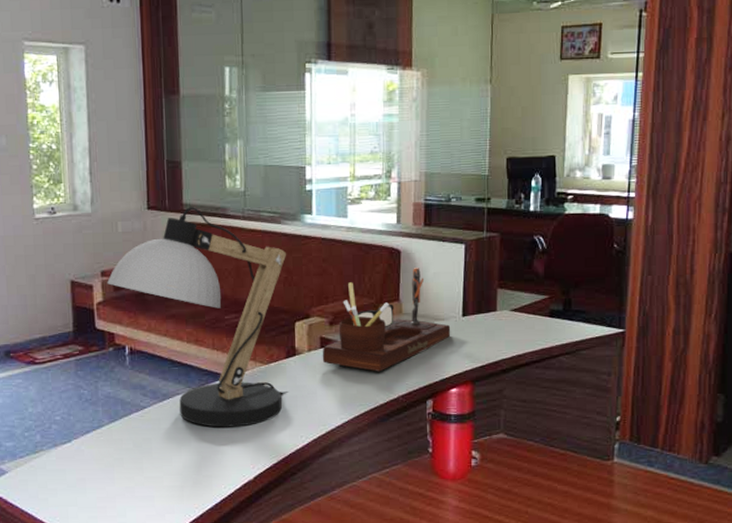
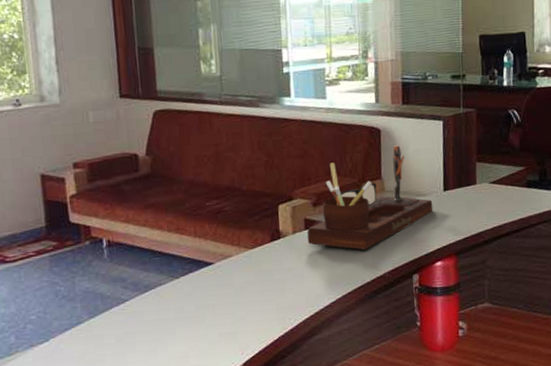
desk lamp: present [107,207,289,427] -> none [80,93,275,316]

